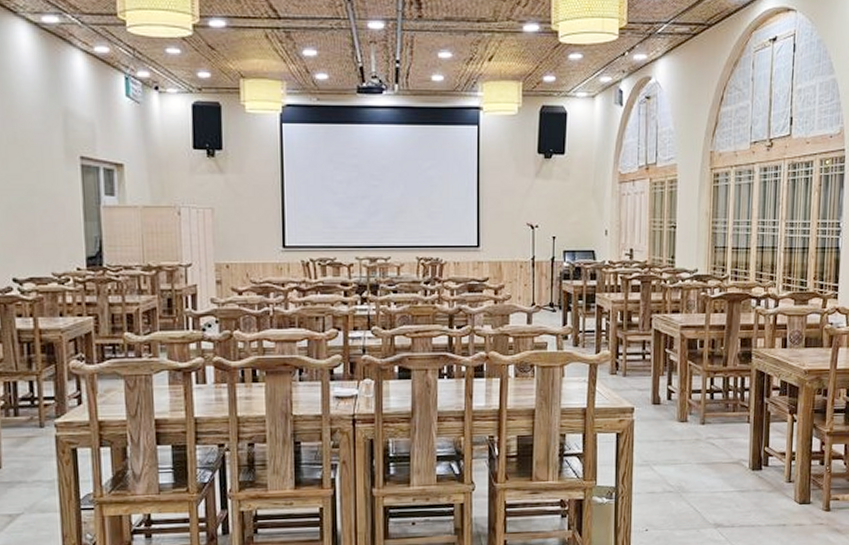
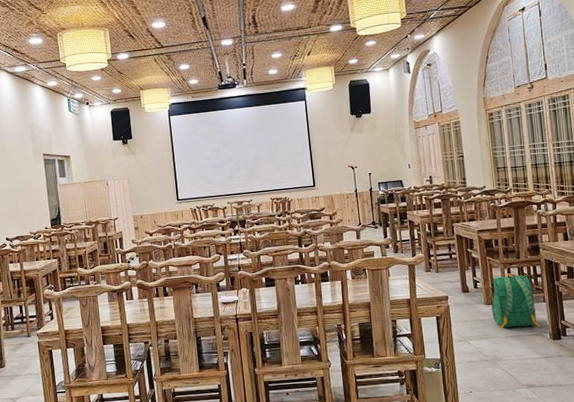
backpack: none [685,384,741,454] -> present [491,273,541,329]

